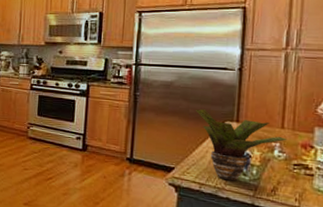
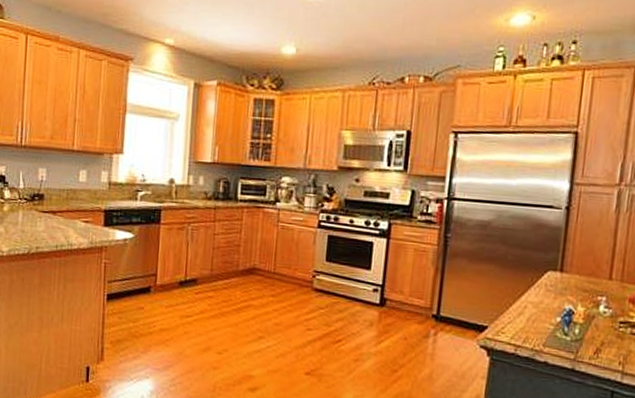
potted plant: present [196,109,287,181] -> none [515,255,614,343]

